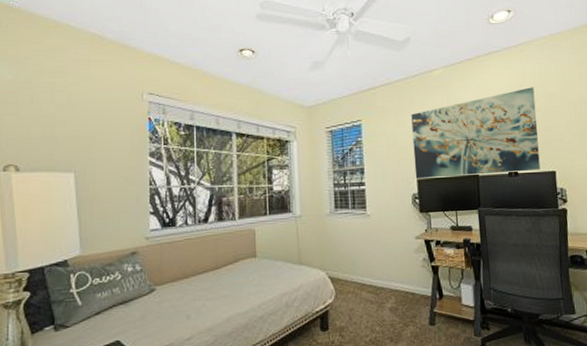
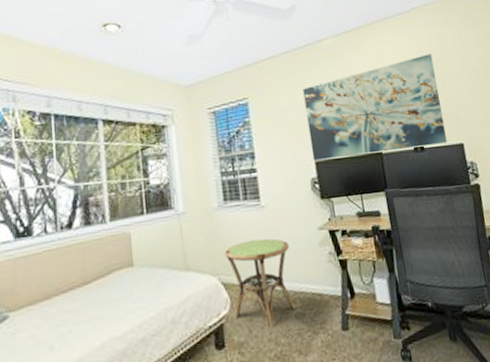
side table: none [333,242,391,317] -> present [225,238,296,328]

